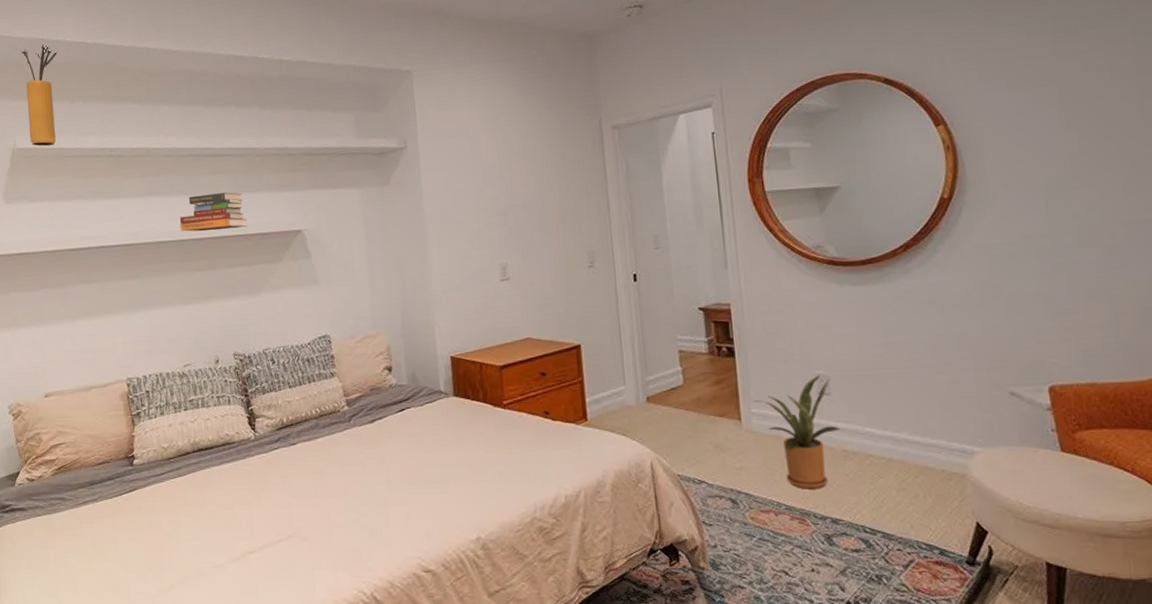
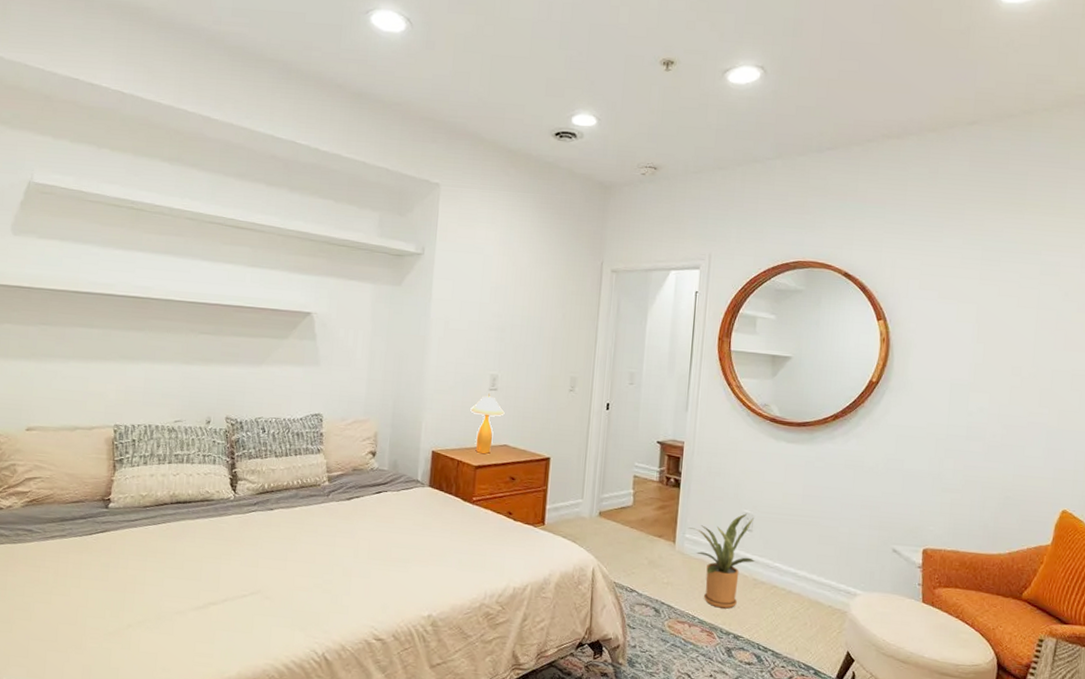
vase: present [21,44,57,147] -> none [49,84,90,187]
books: present [179,192,248,232] -> none [191,261,260,300]
table lamp: none [484,284,521,352] -> present [470,393,504,454]

